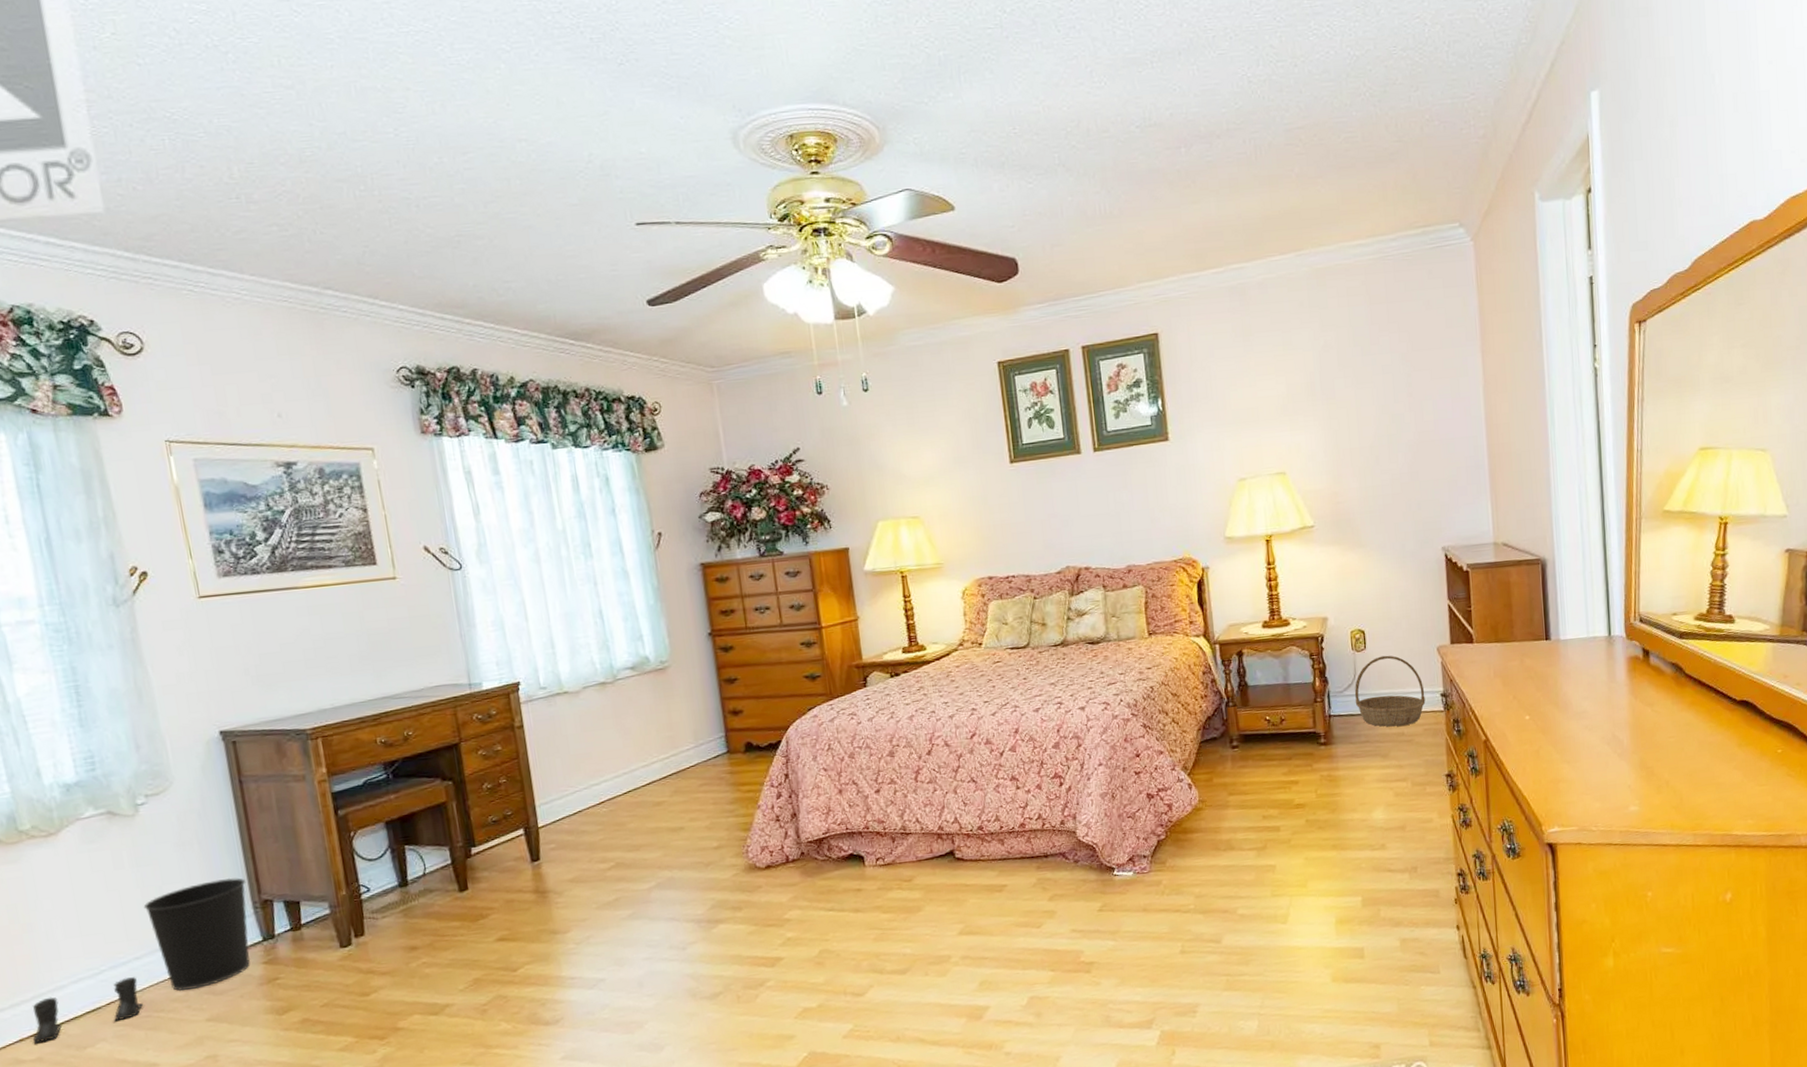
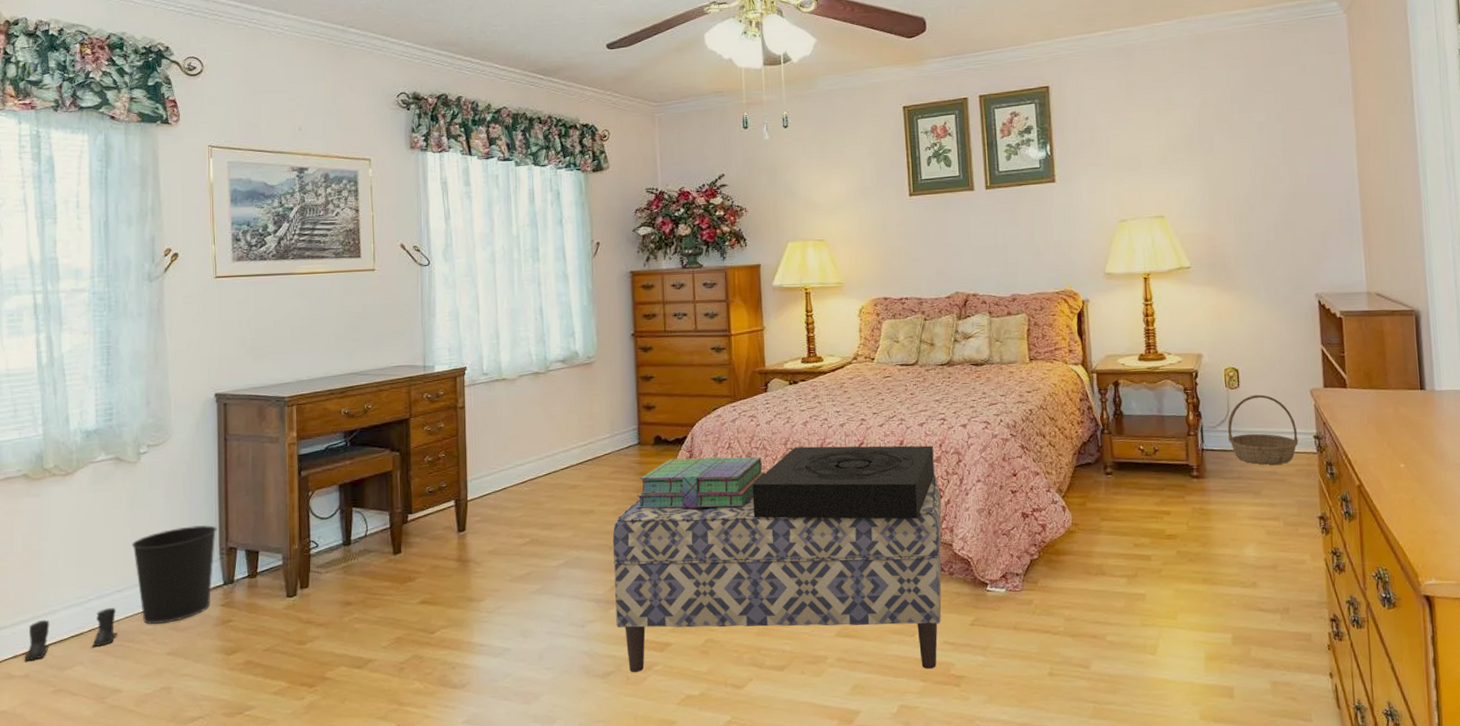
bench: none [707,761,1068,992] -> present [612,474,942,673]
stack of books: none [730,757,871,821] -> present [636,456,765,509]
decorative box: none [857,731,1054,822] -> present [752,445,935,520]

